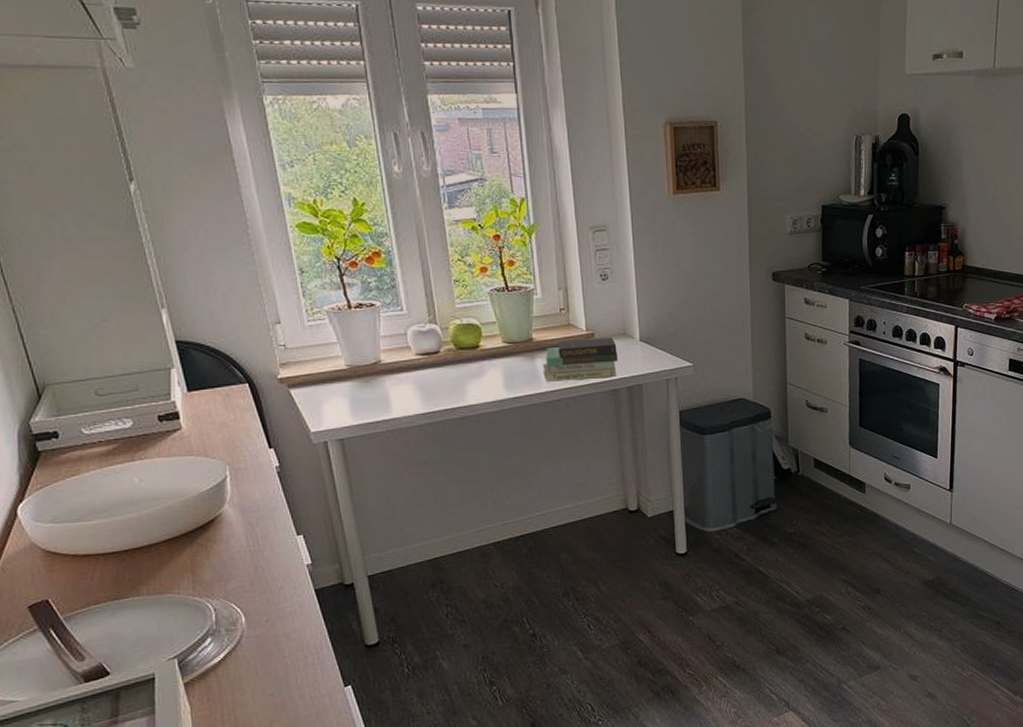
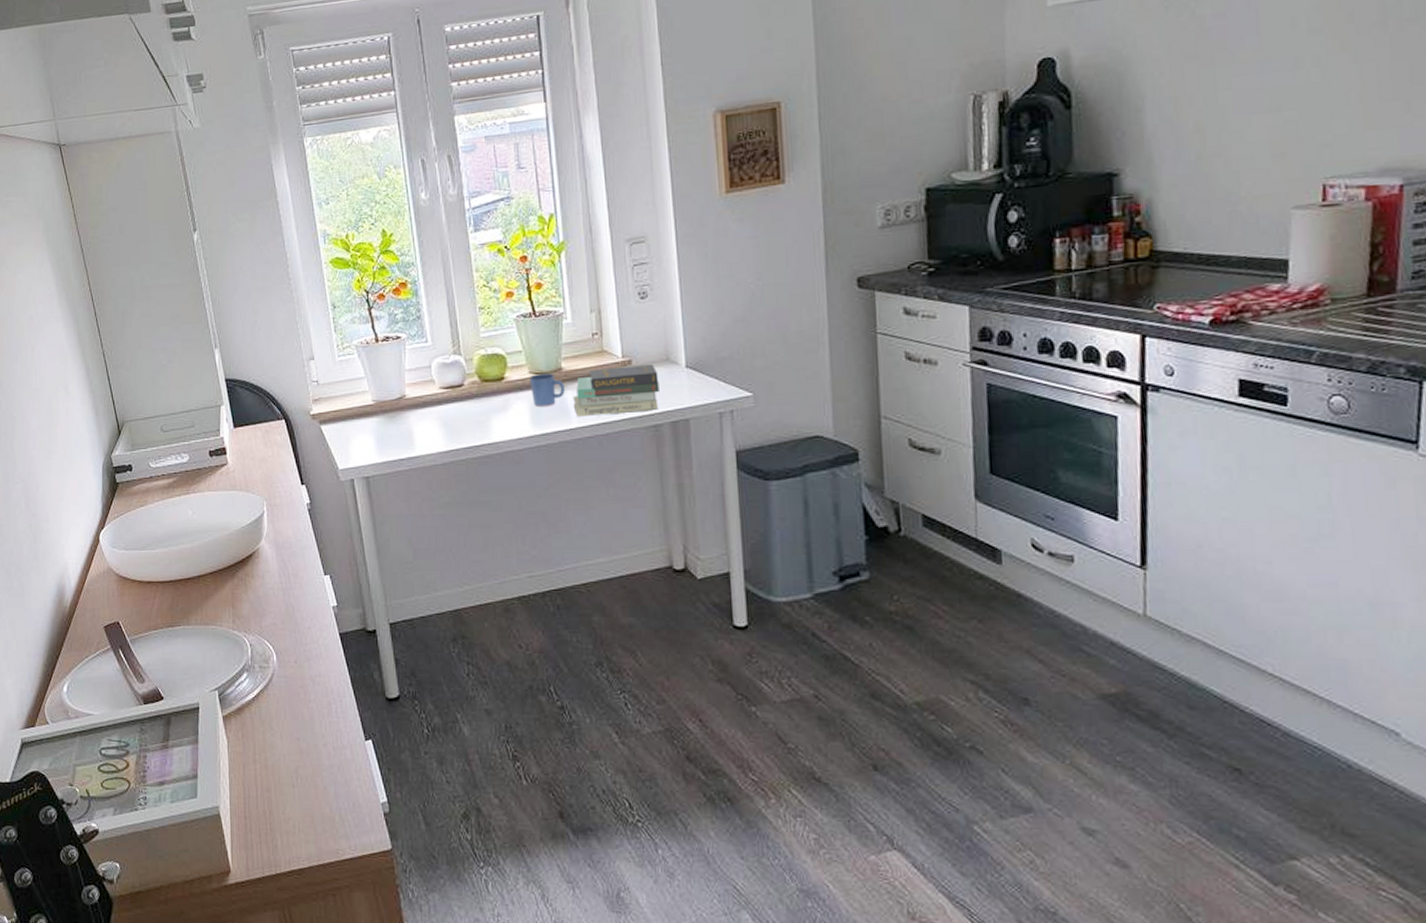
mug: none [503,343,535,374] -> present [530,373,565,408]

